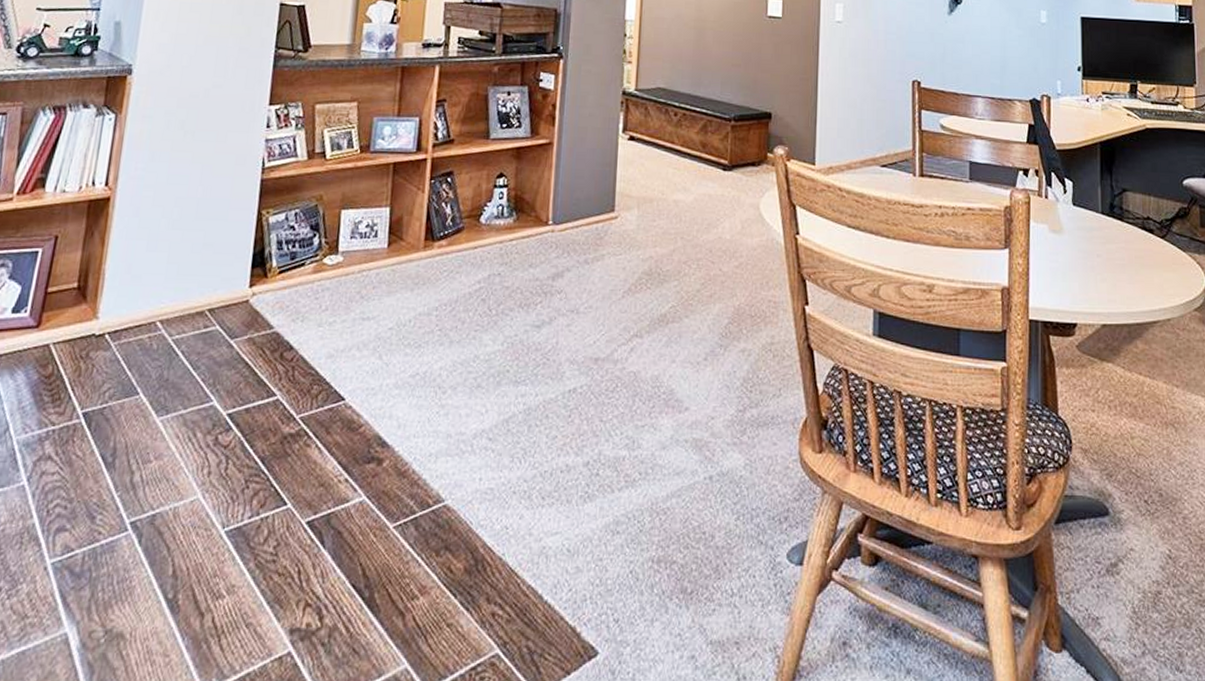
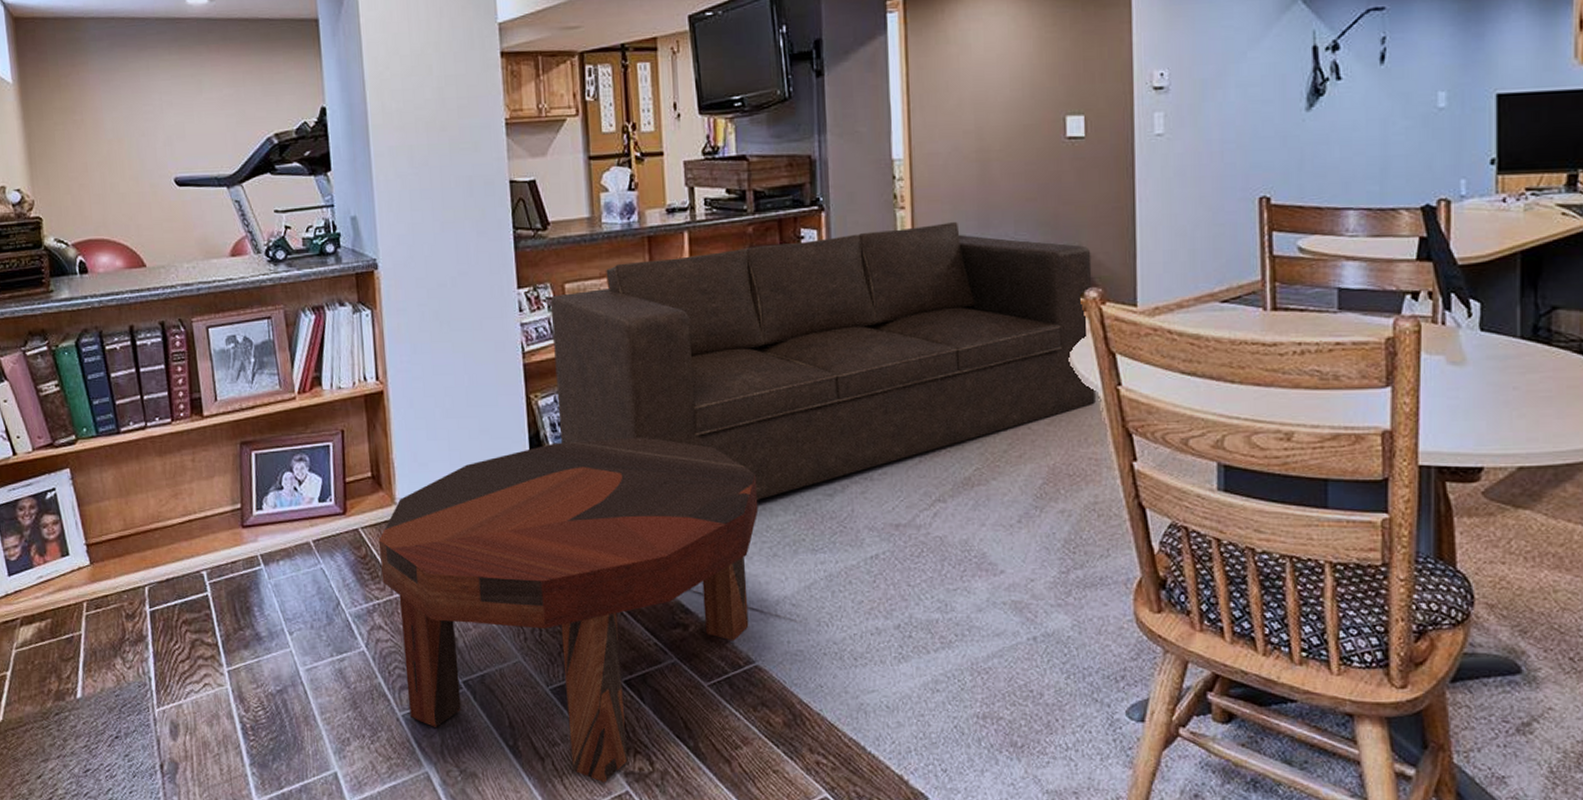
coffee table: none [61,259,471,643] -> present [378,437,759,783]
sofa: none [285,78,781,329] -> present [550,222,1096,500]

